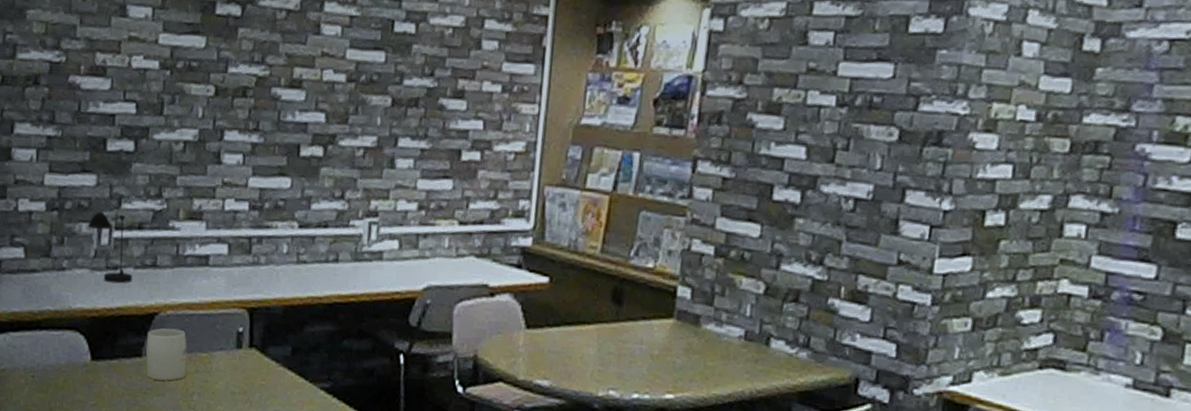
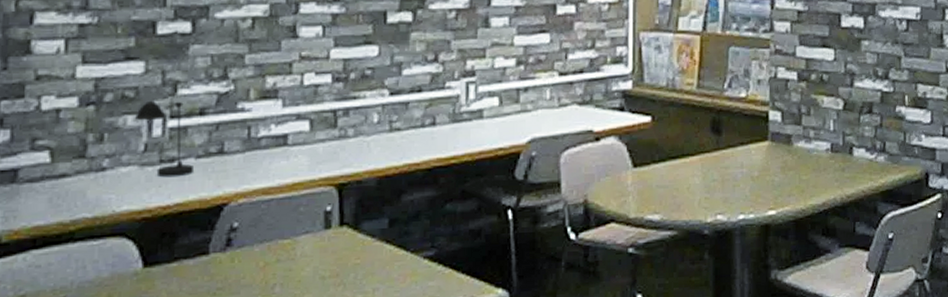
mug: present [145,328,188,381] -> none [213,217,266,278]

